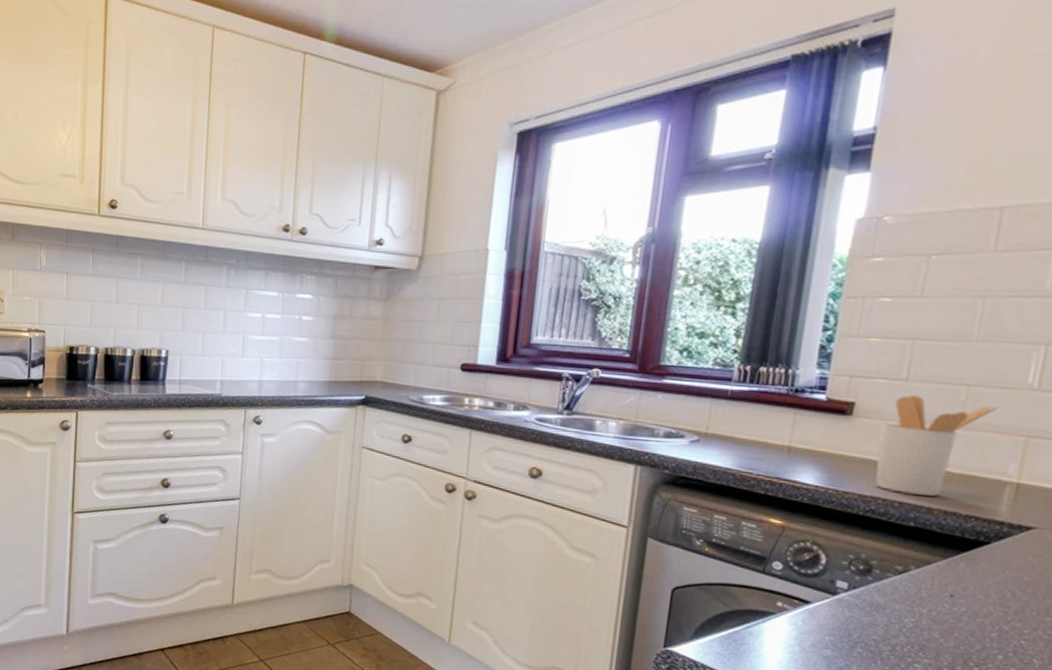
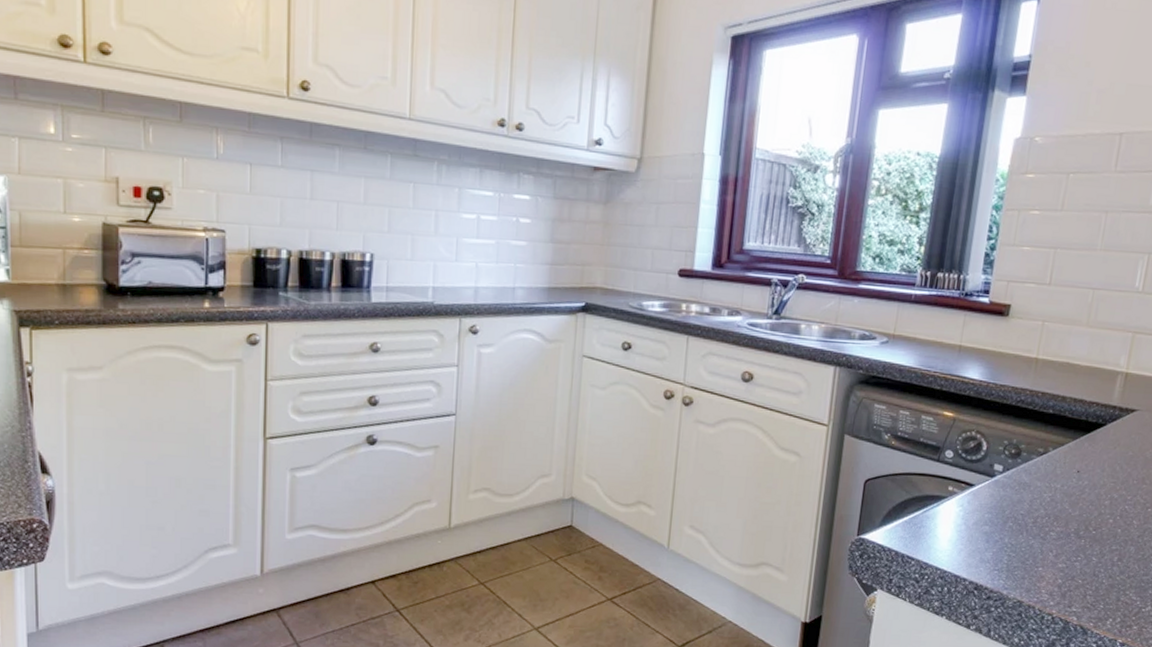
utensil holder: present [875,395,997,496] -> none [1024,298,1113,386]

